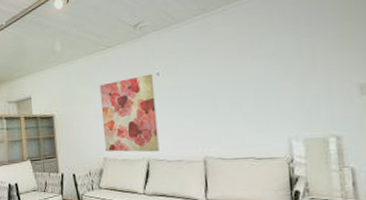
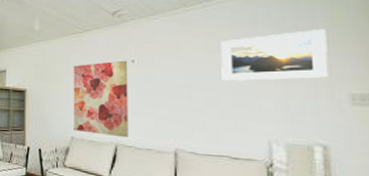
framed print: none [240,22,340,84] -> present [220,28,329,81]

